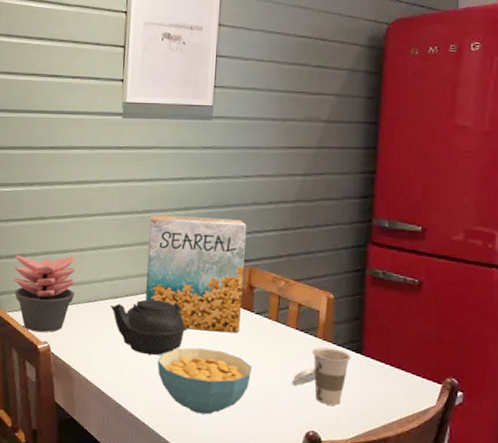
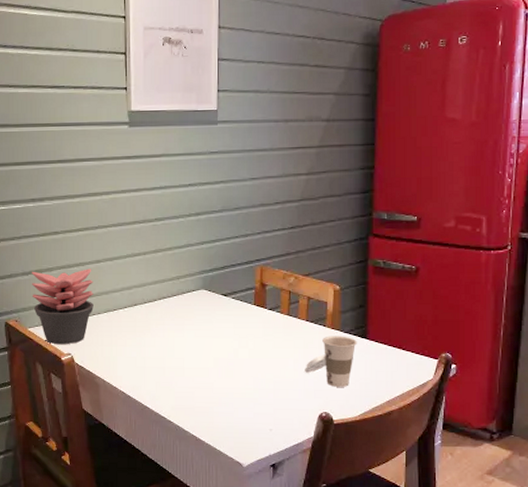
teapot: present [111,299,186,356] -> none [130,305,204,357]
cereal box: present [146,215,247,333] -> none [162,221,256,330]
cereal bowl: present [157,347,253,415] -> none [178,347,268,407]

